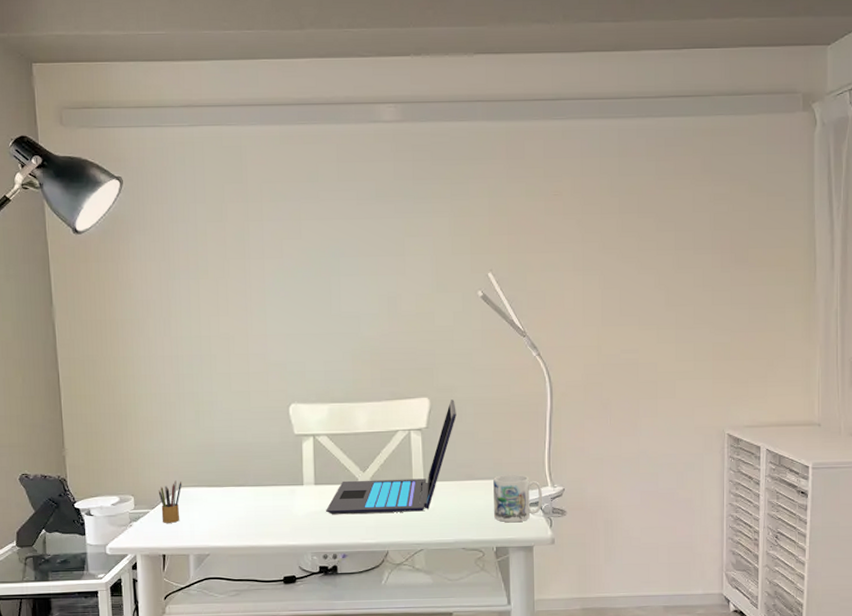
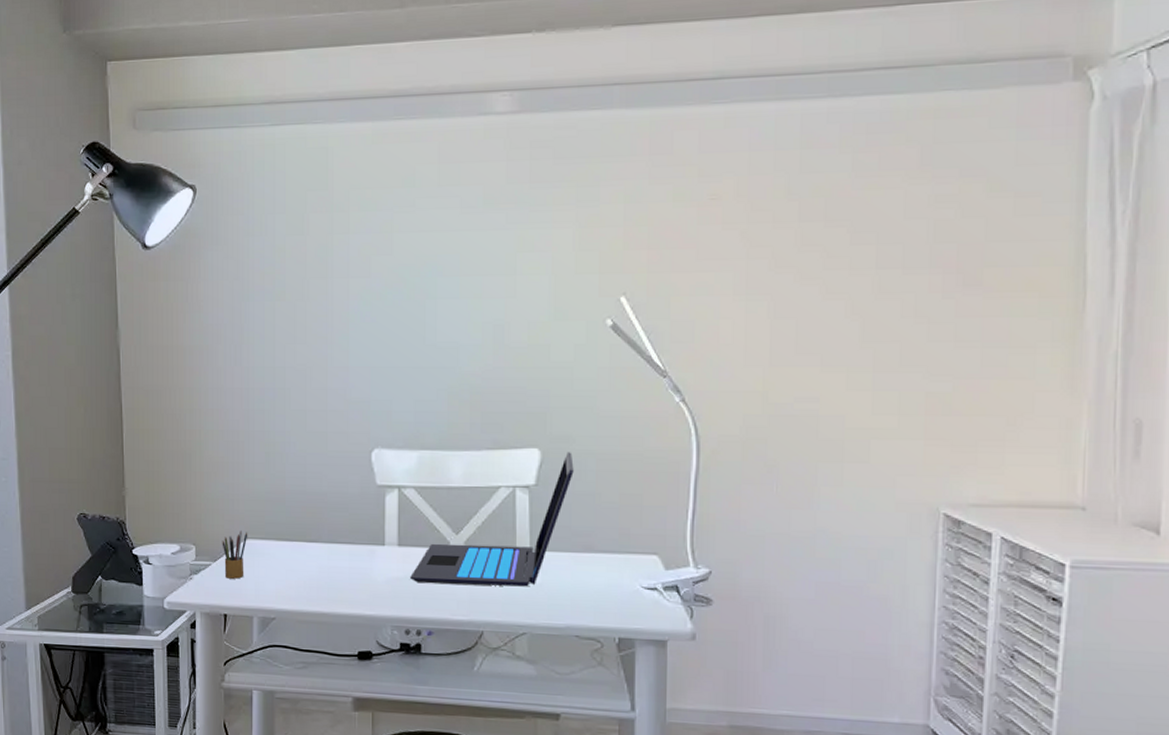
mug: present [493,474,543,523] -> none [617,548,682,609]

